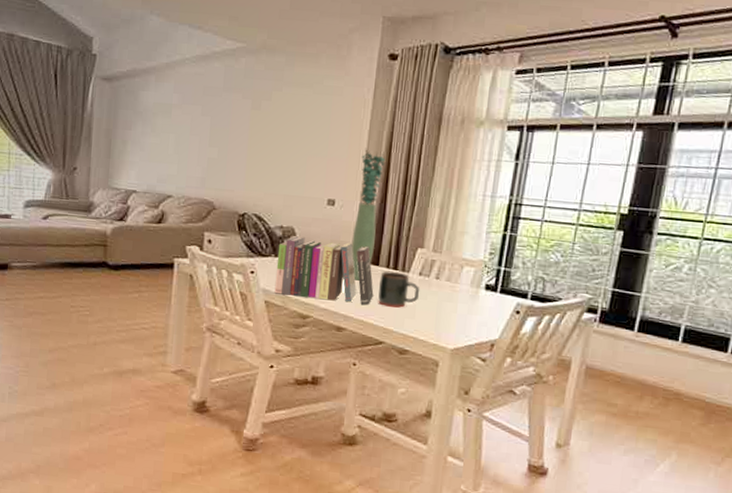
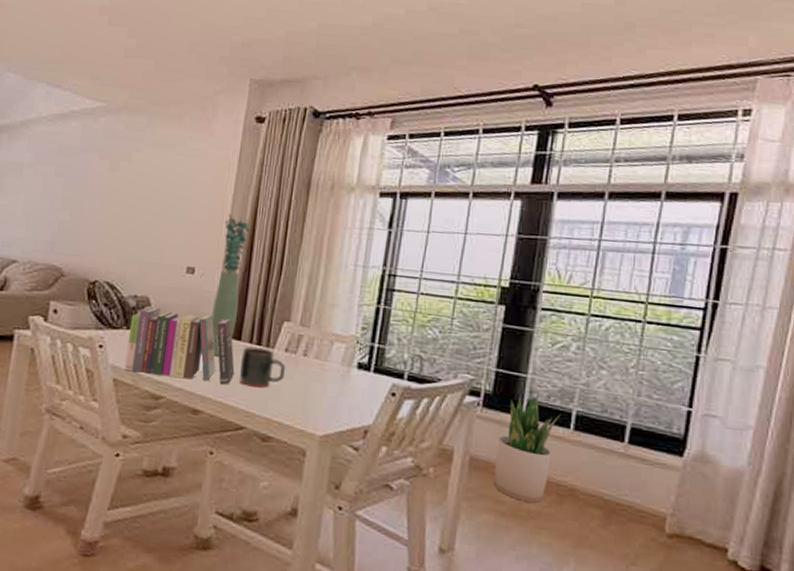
planter: none [607,312,671,405] -> present [494,395,561,503]

